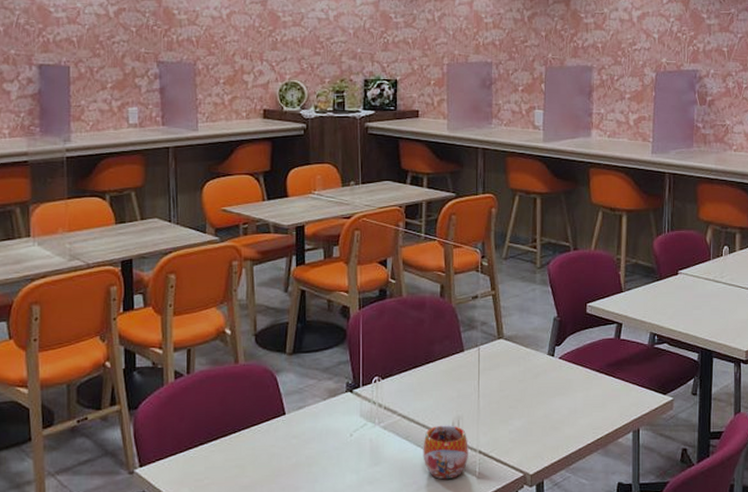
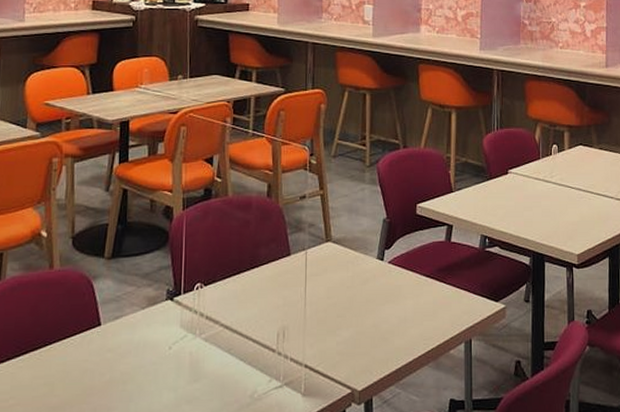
mug: present [423,425,468,480] -> none [245,336,294,398]

